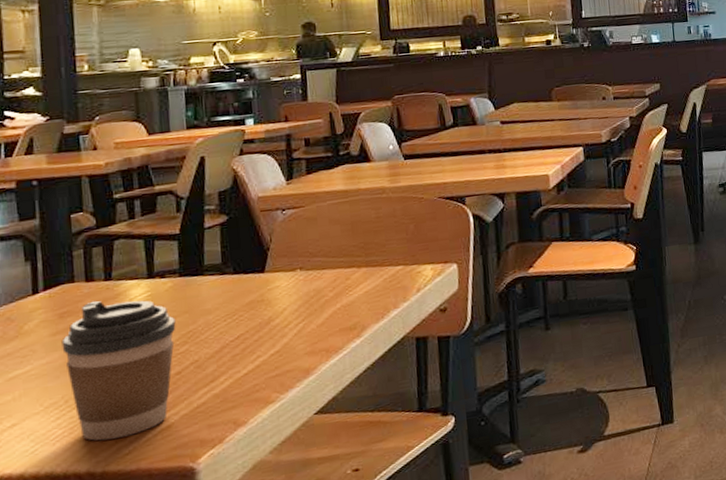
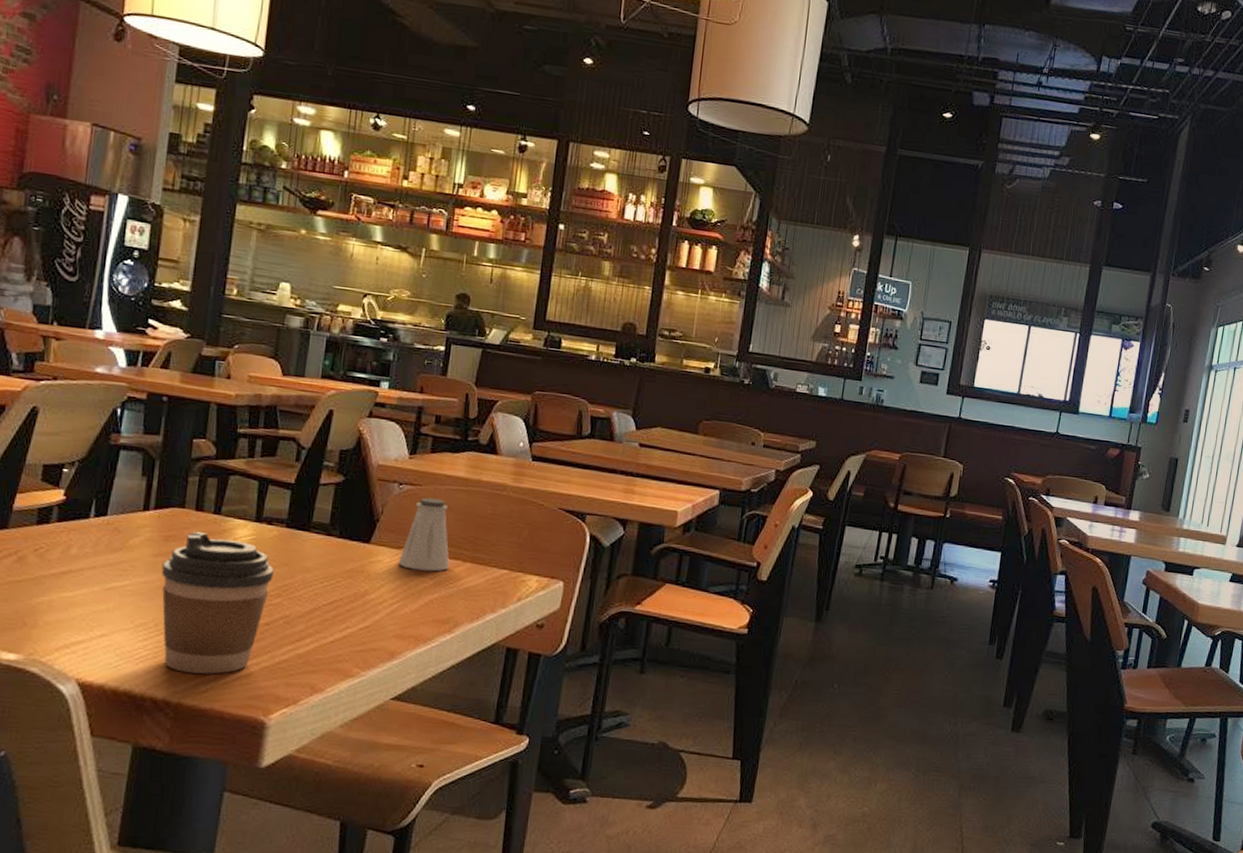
saltshaker: none [295,215,346,287] -> present [398,497,450,572]

